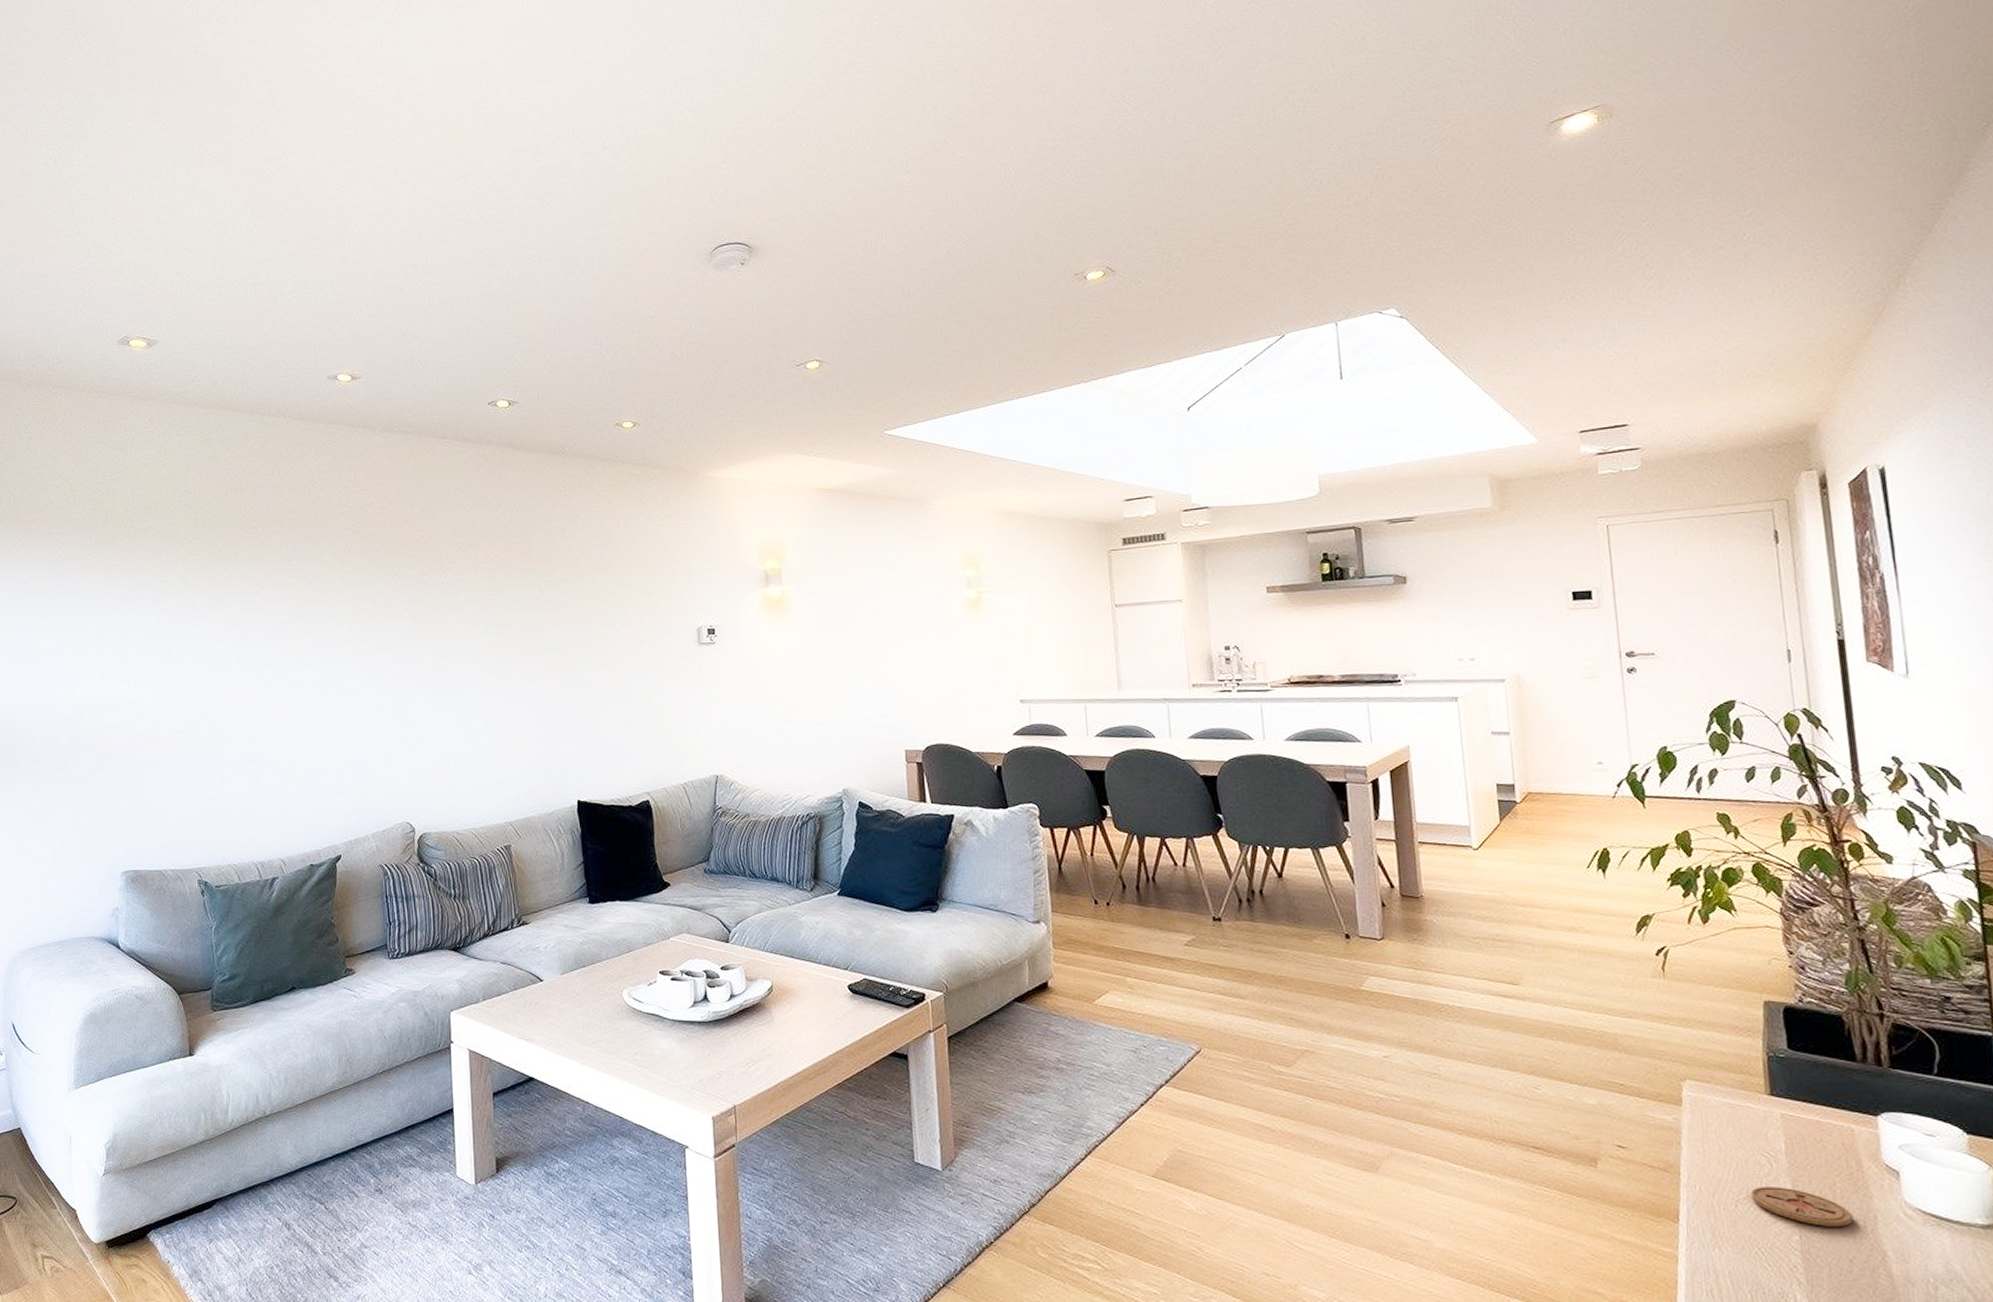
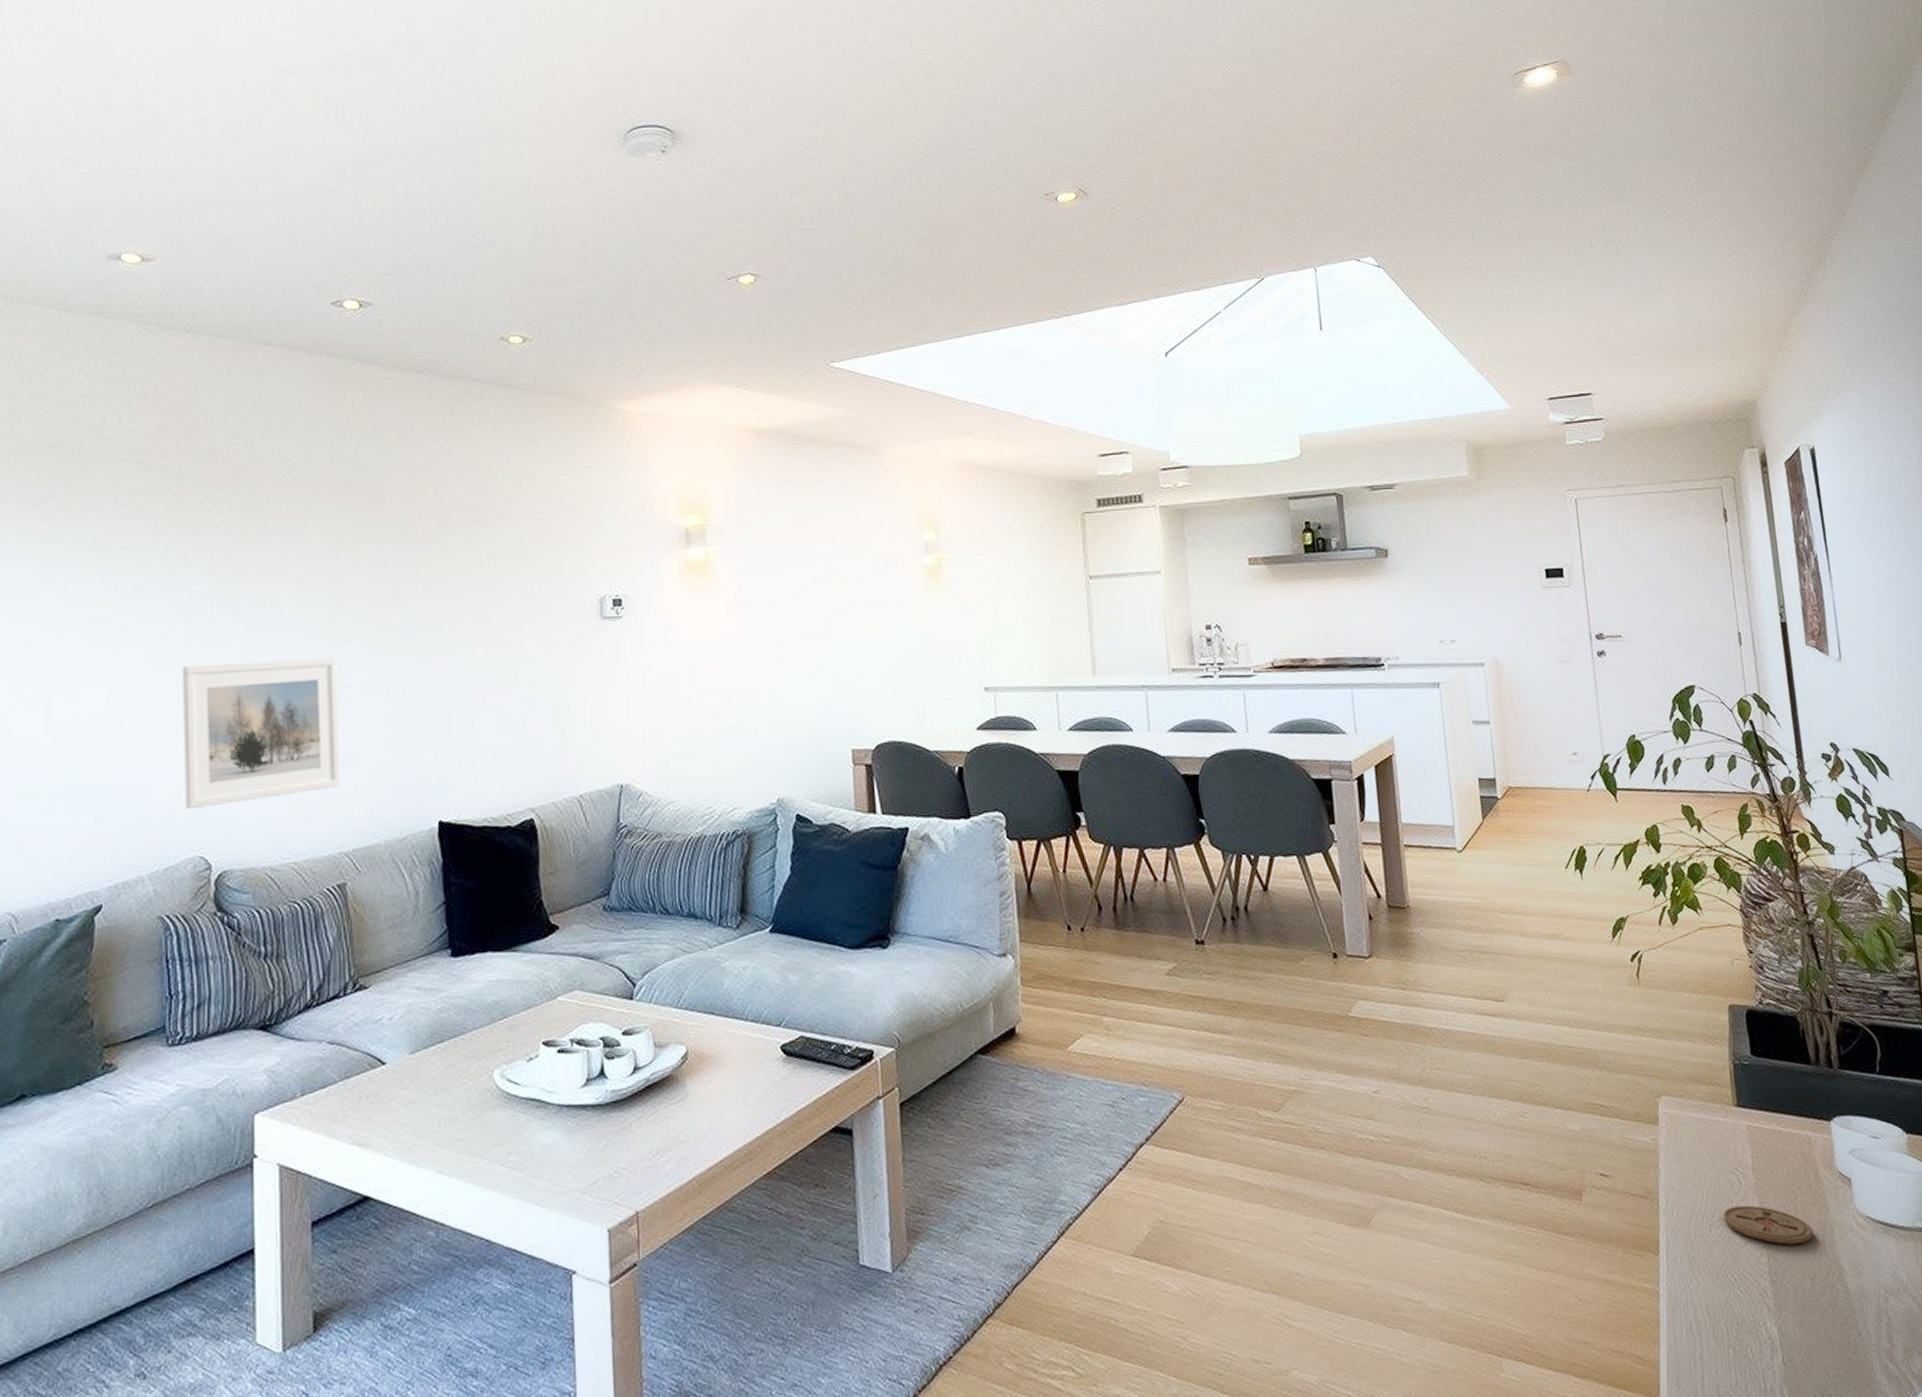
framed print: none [390,675,505,788] -> present [183,657,341,810]

